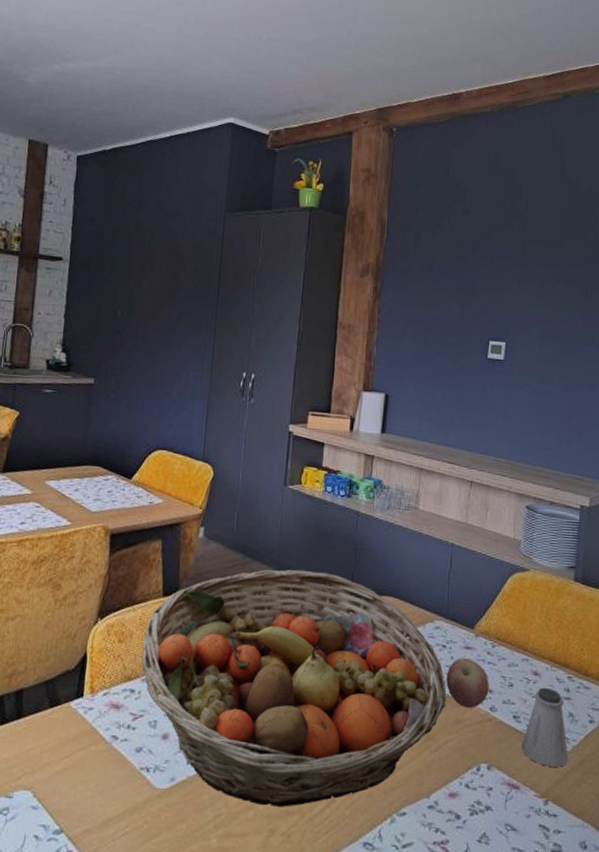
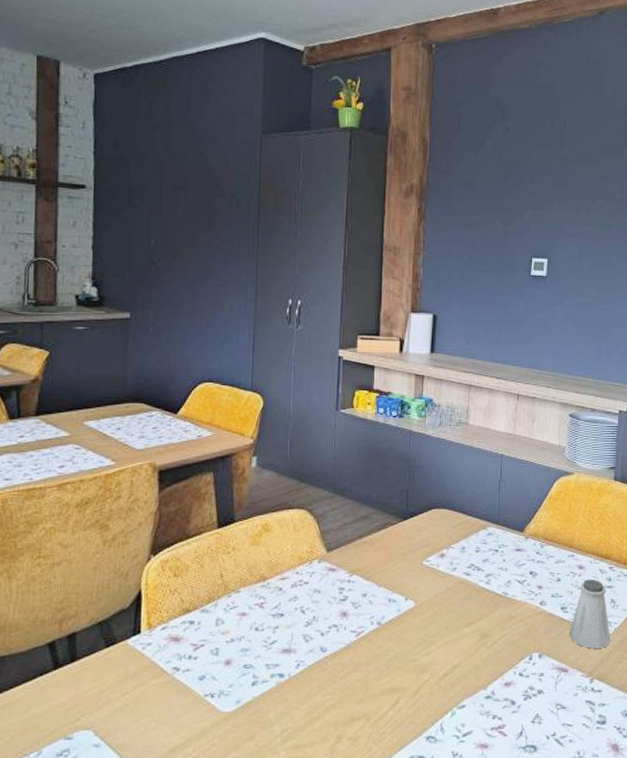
fruit basket: present [141,569,447,807] -> none [198,490,500,715]
apple: present [446,657,489,709] -> none [499,559,539,605]

